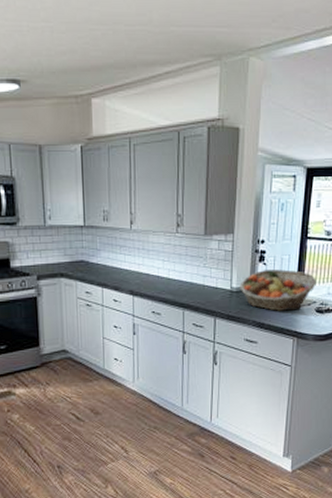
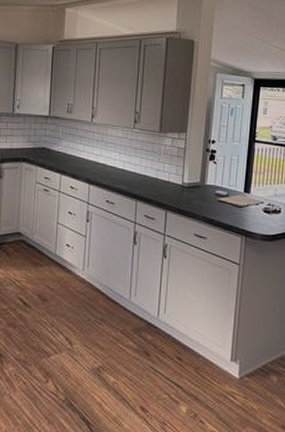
fruit basket: present [239,269,316,311] -> none [191,168,264,209]

